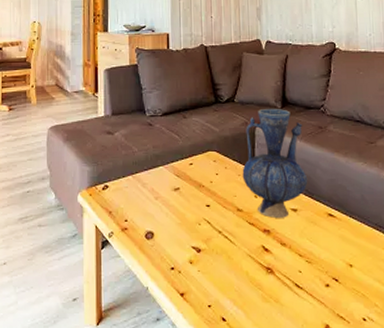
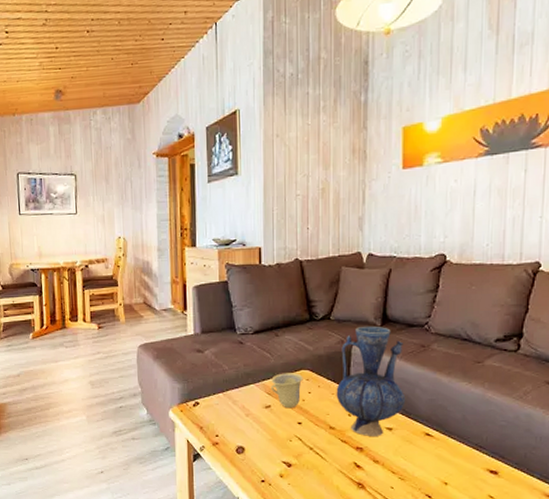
cup: none [180,154,211,191] -> present [271,373,303,409]

